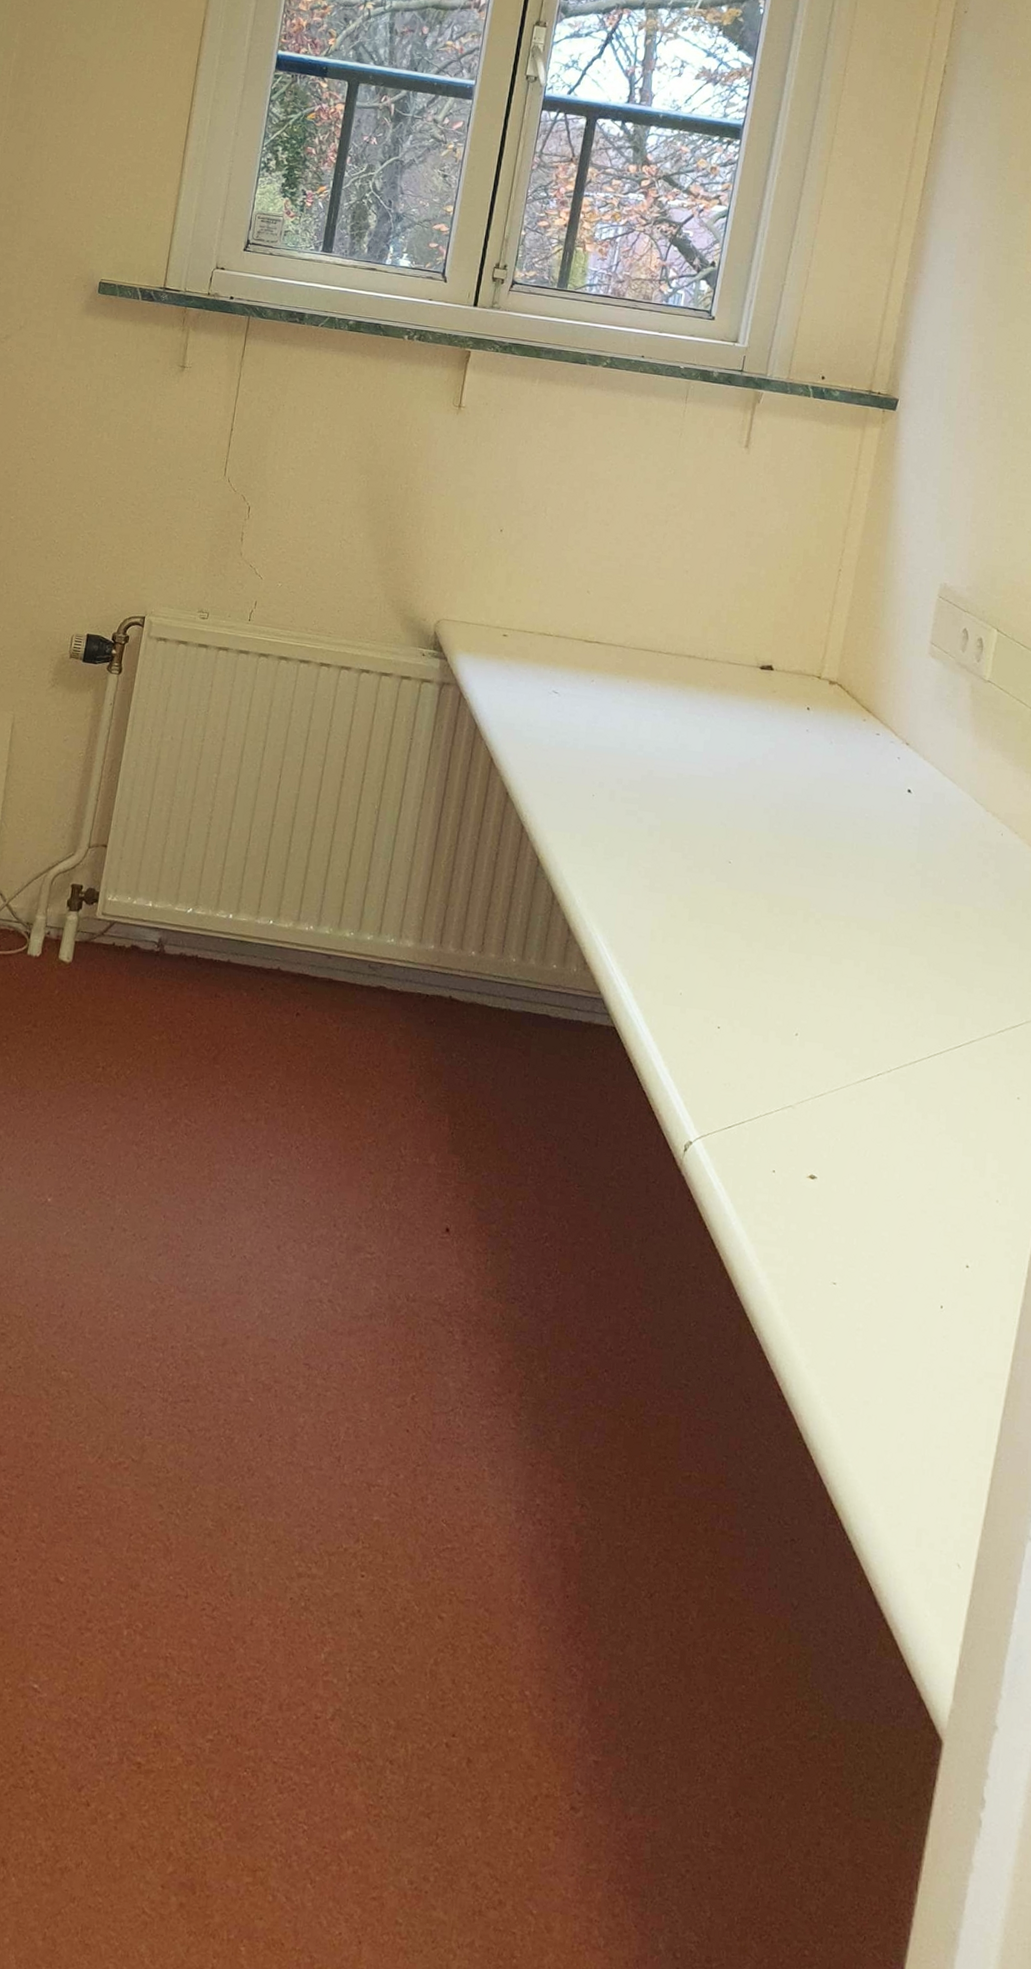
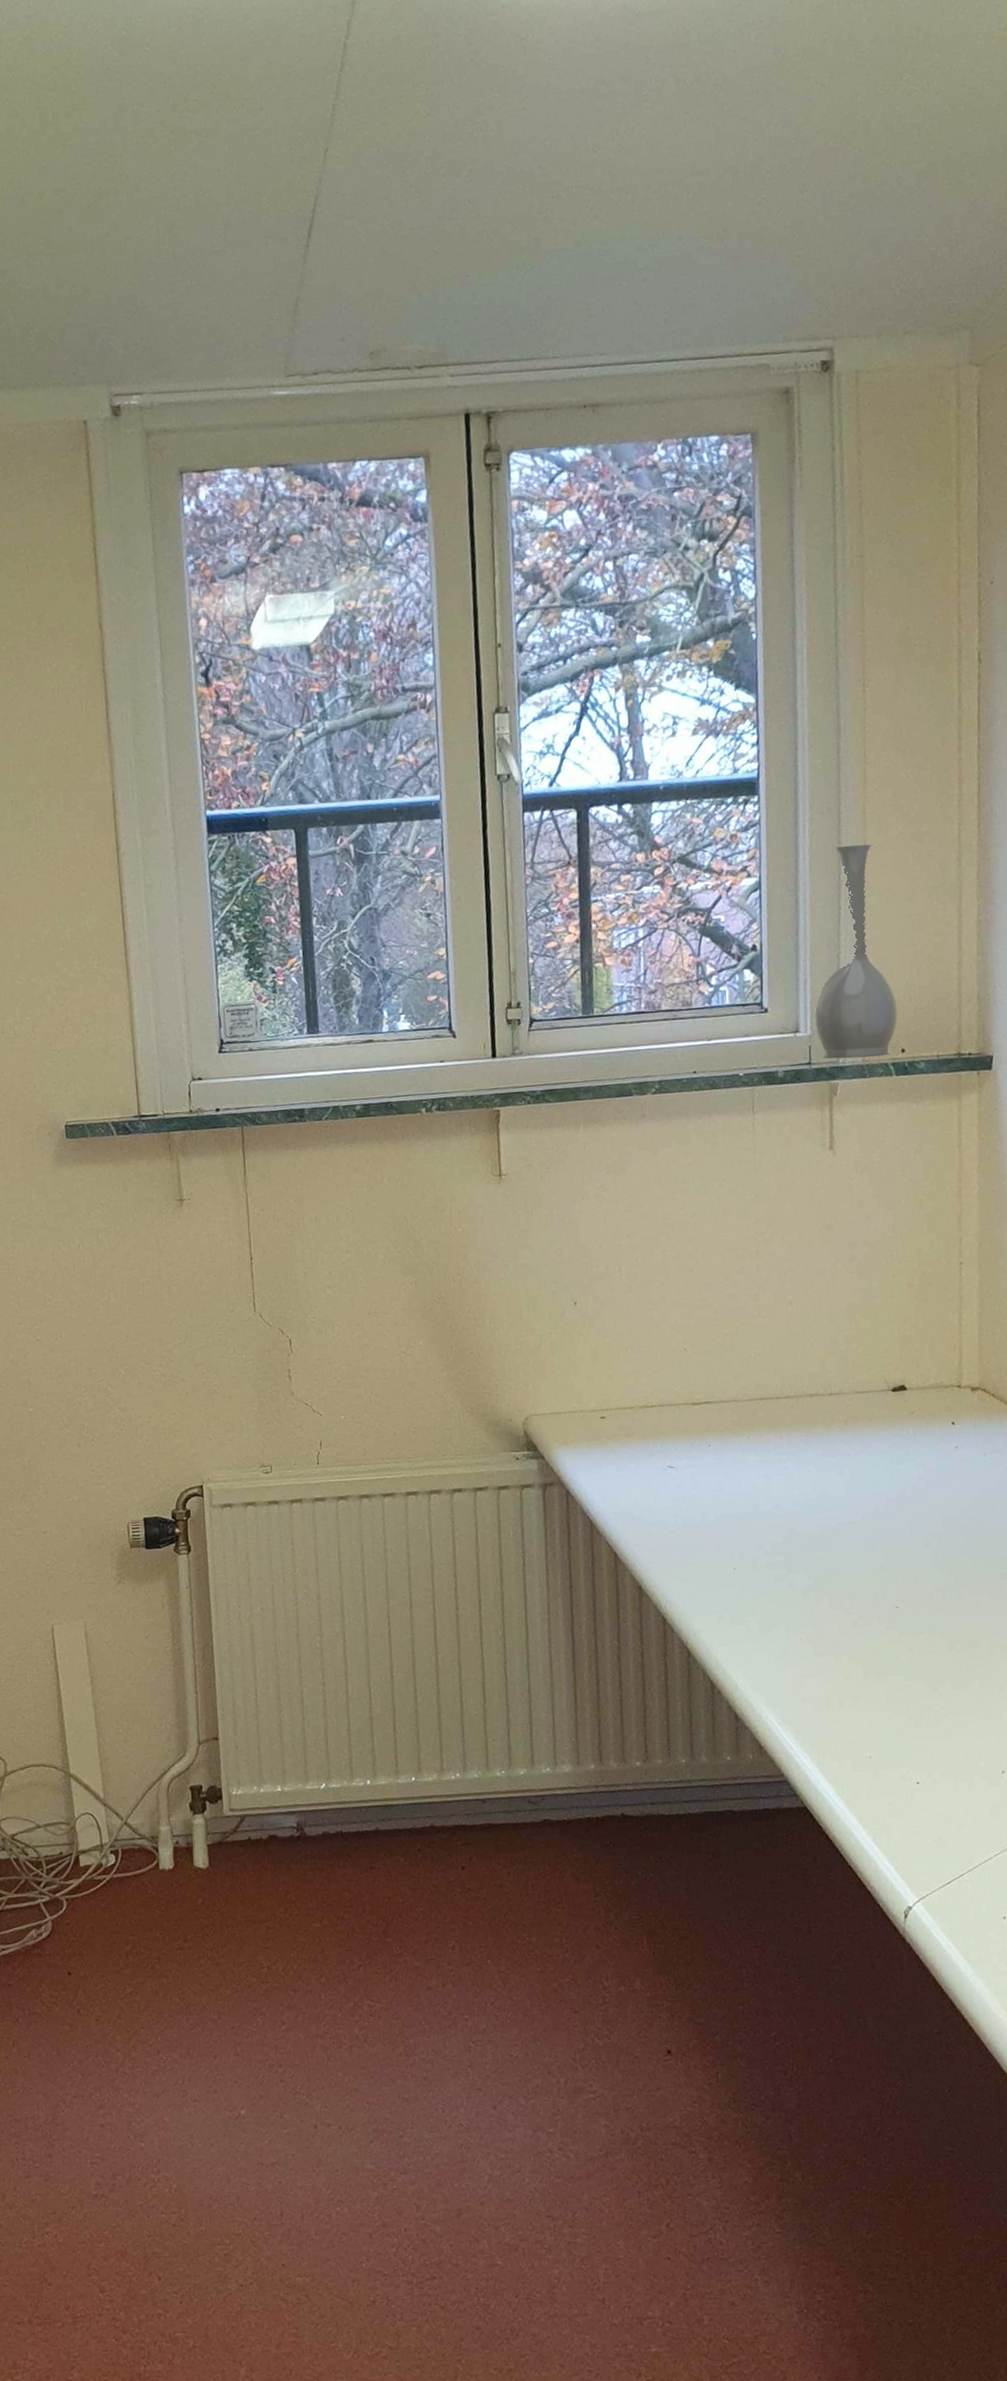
vase: none [752,196,828,379] -> present [814,844,898,1059]

